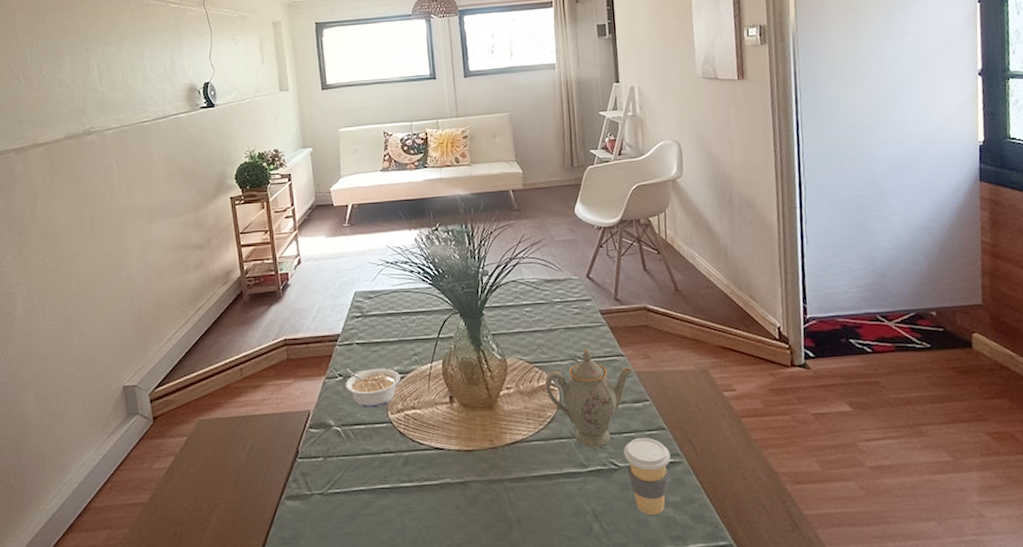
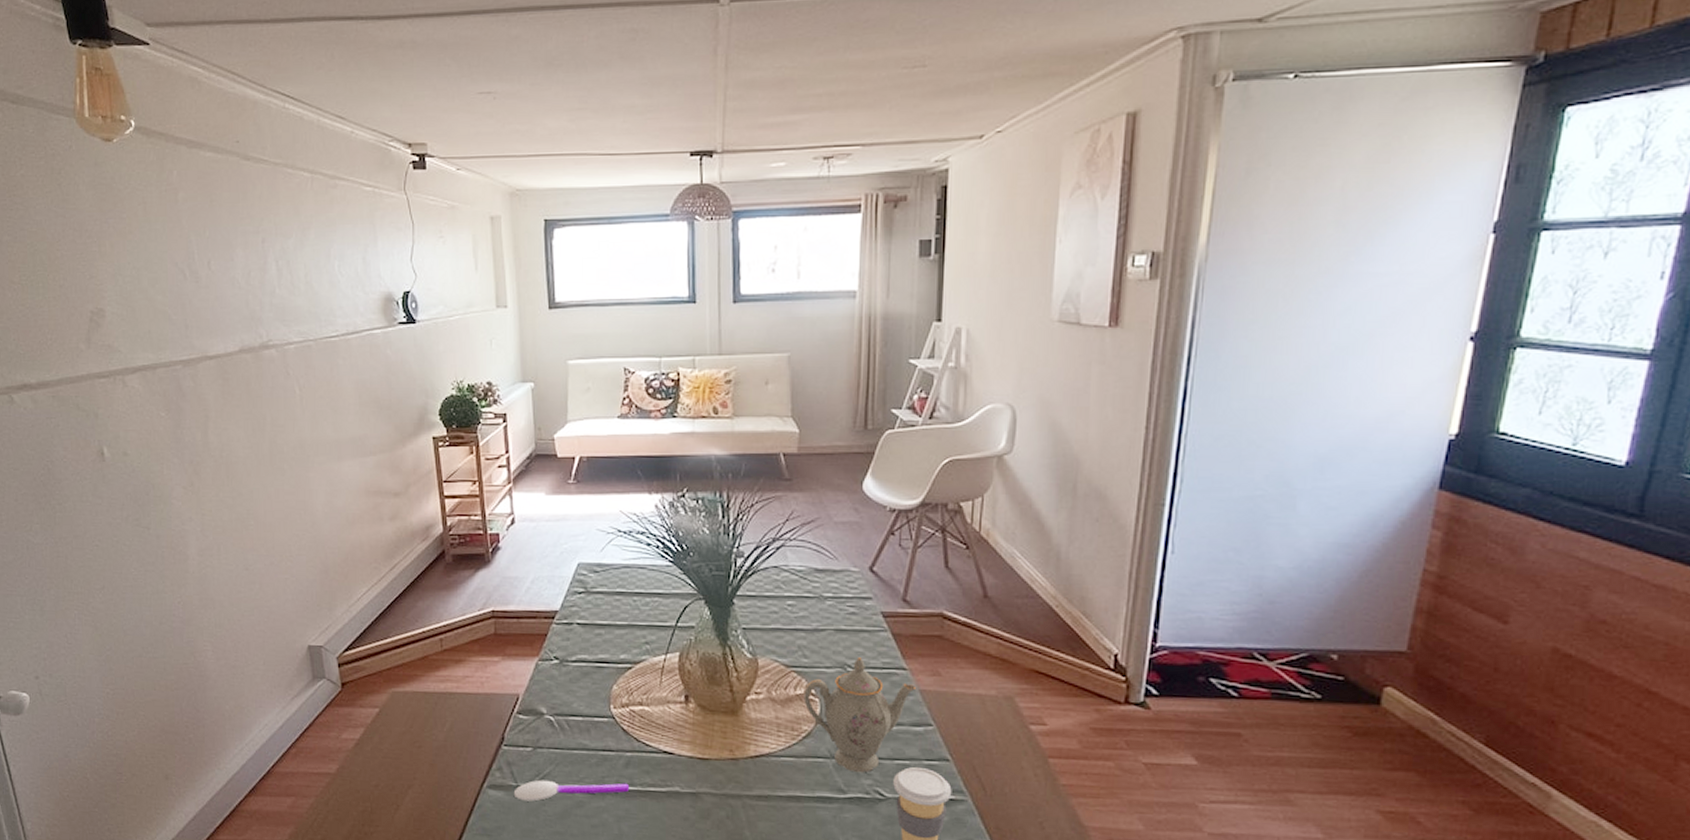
spoon: none [308,480,409,508] -> present [513,780,630,802]
legume: present [344,368,400,408] -> none [561,651,627,699]

